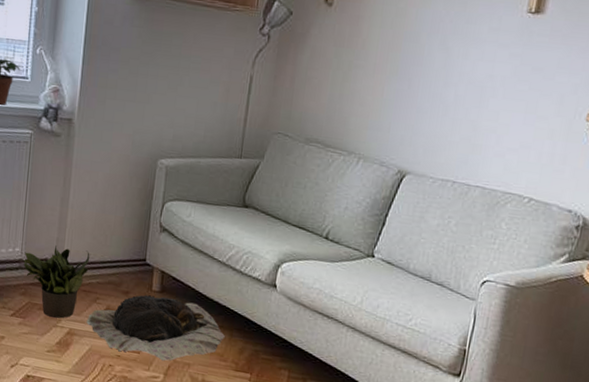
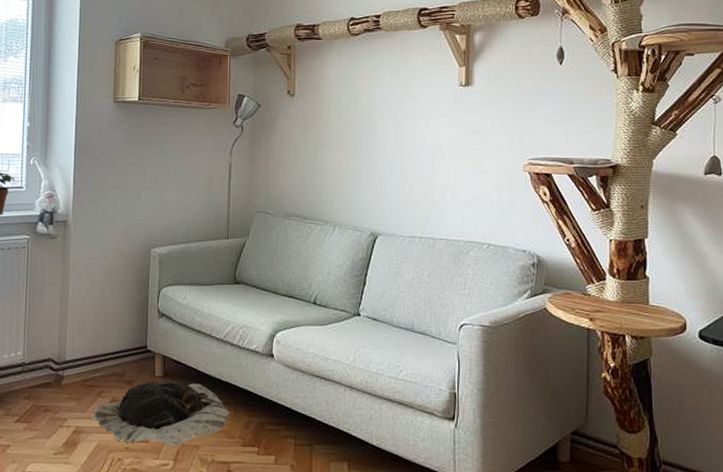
potted plant: present [23,245,90,319] -> none [26,344,92,418]

